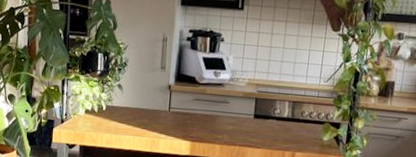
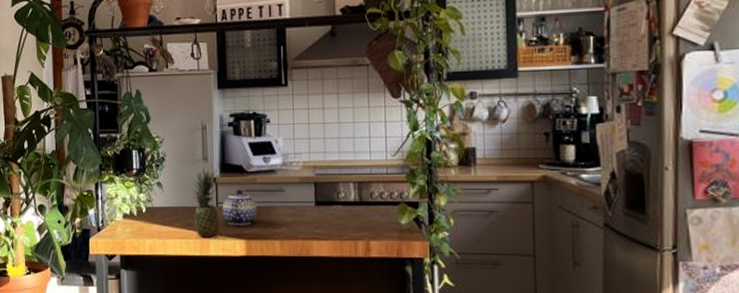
fruit: none [147,76,174,137] -> present [191,168,219,237]
teapot: none [173,97,205,130] -> present [222,189,258,226]

